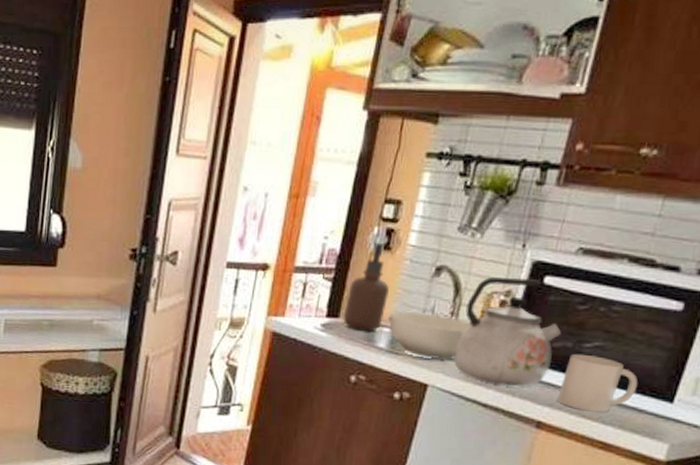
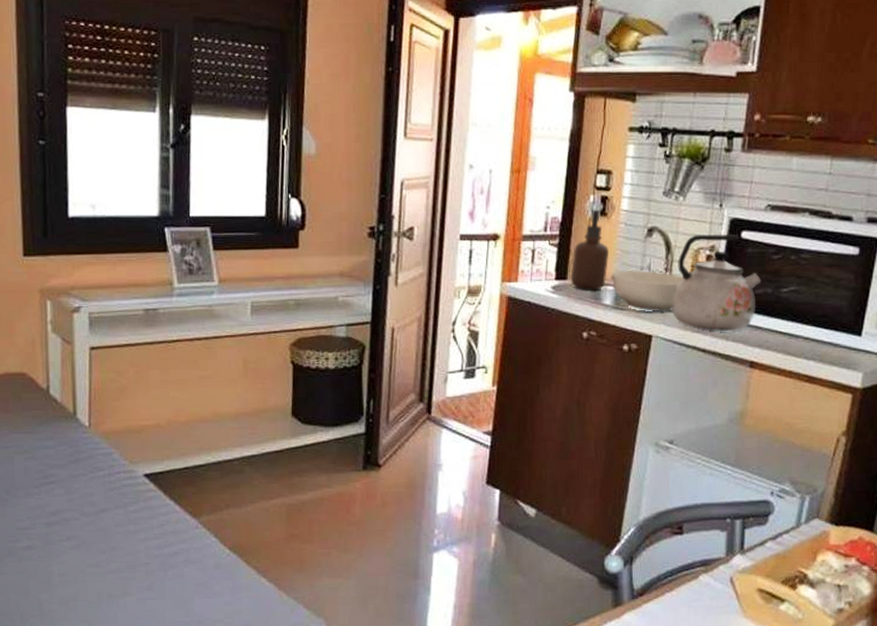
mug: present [557,353,639,413] -> none [765,298,831,349]

